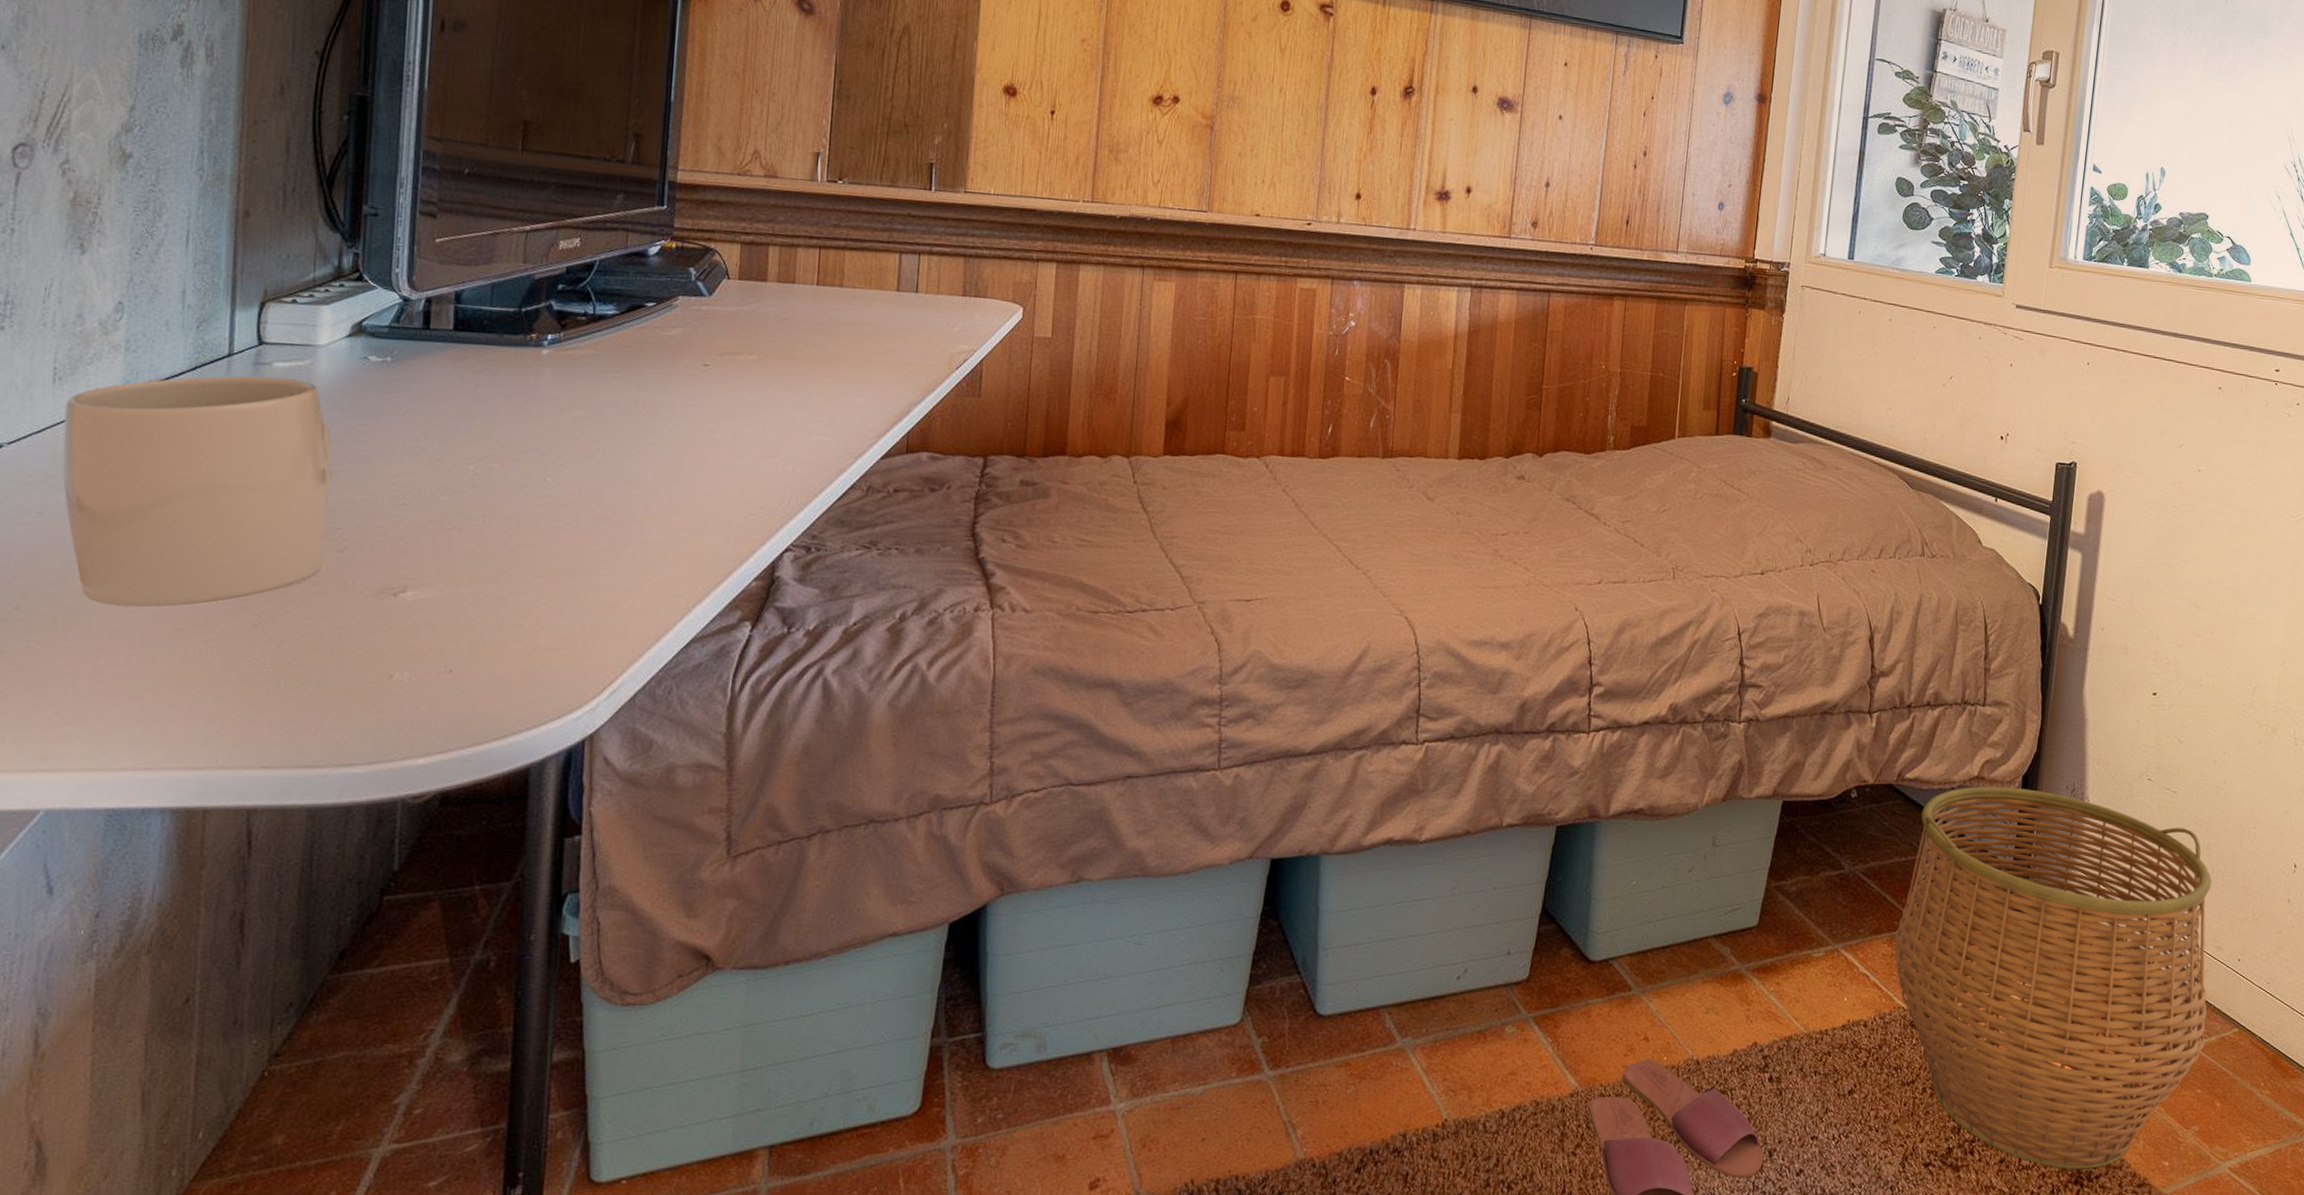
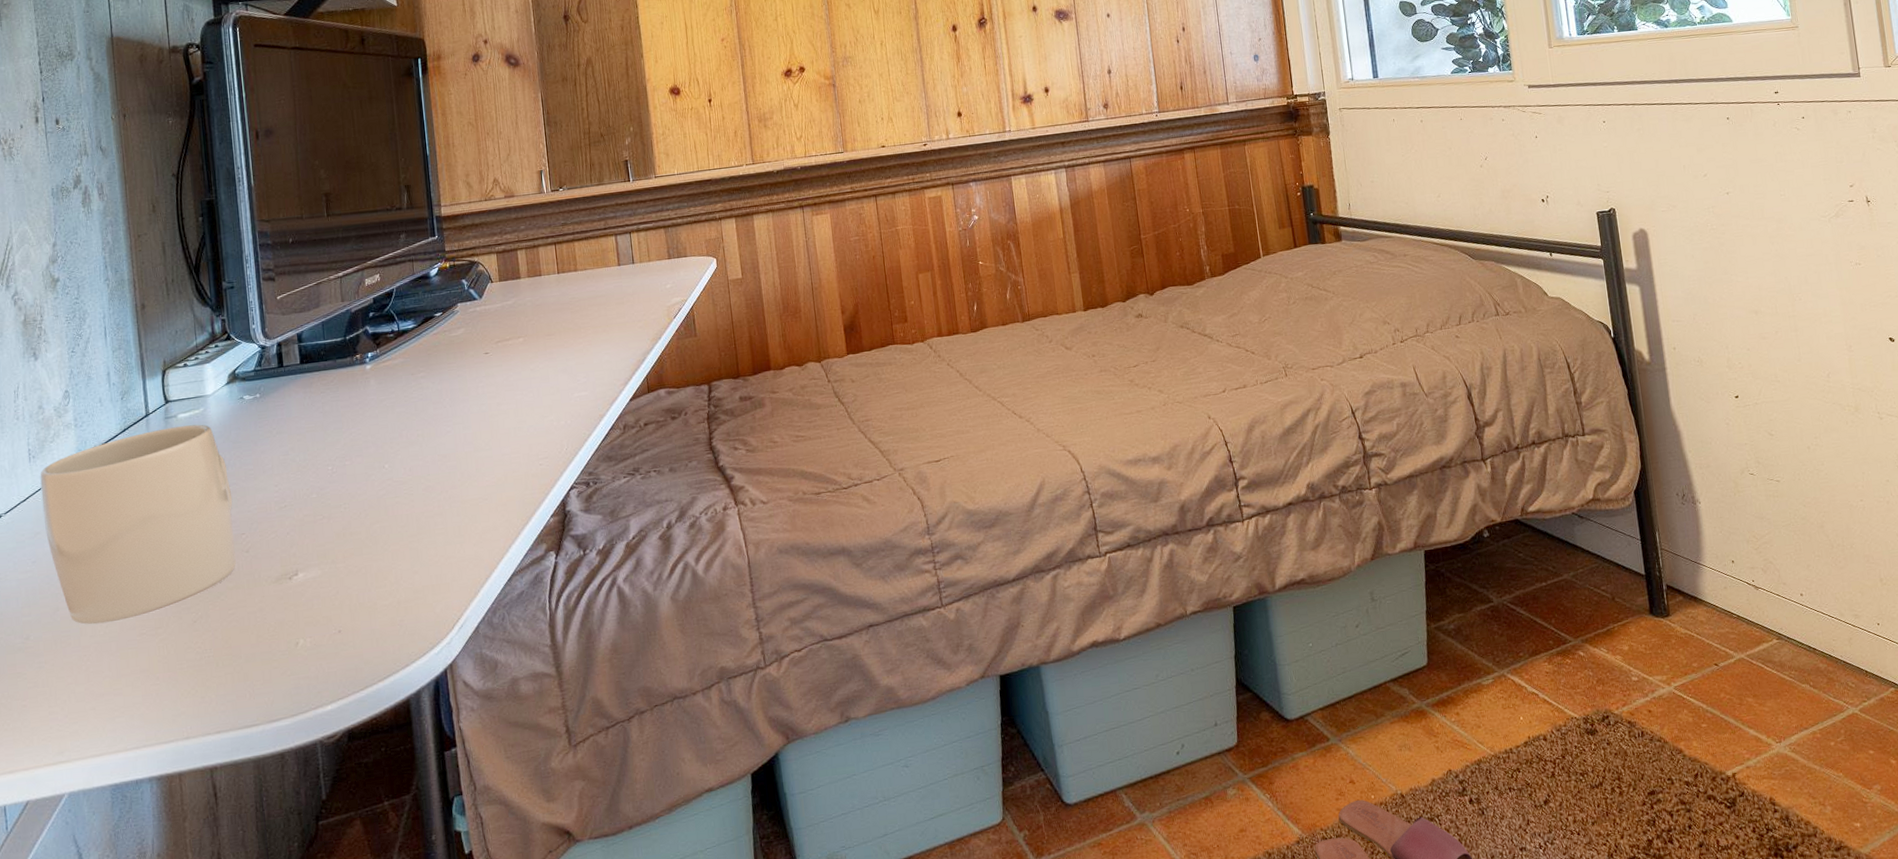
basket: present [1894,786,2212,1169] -> none [1550,501,1866,844]

